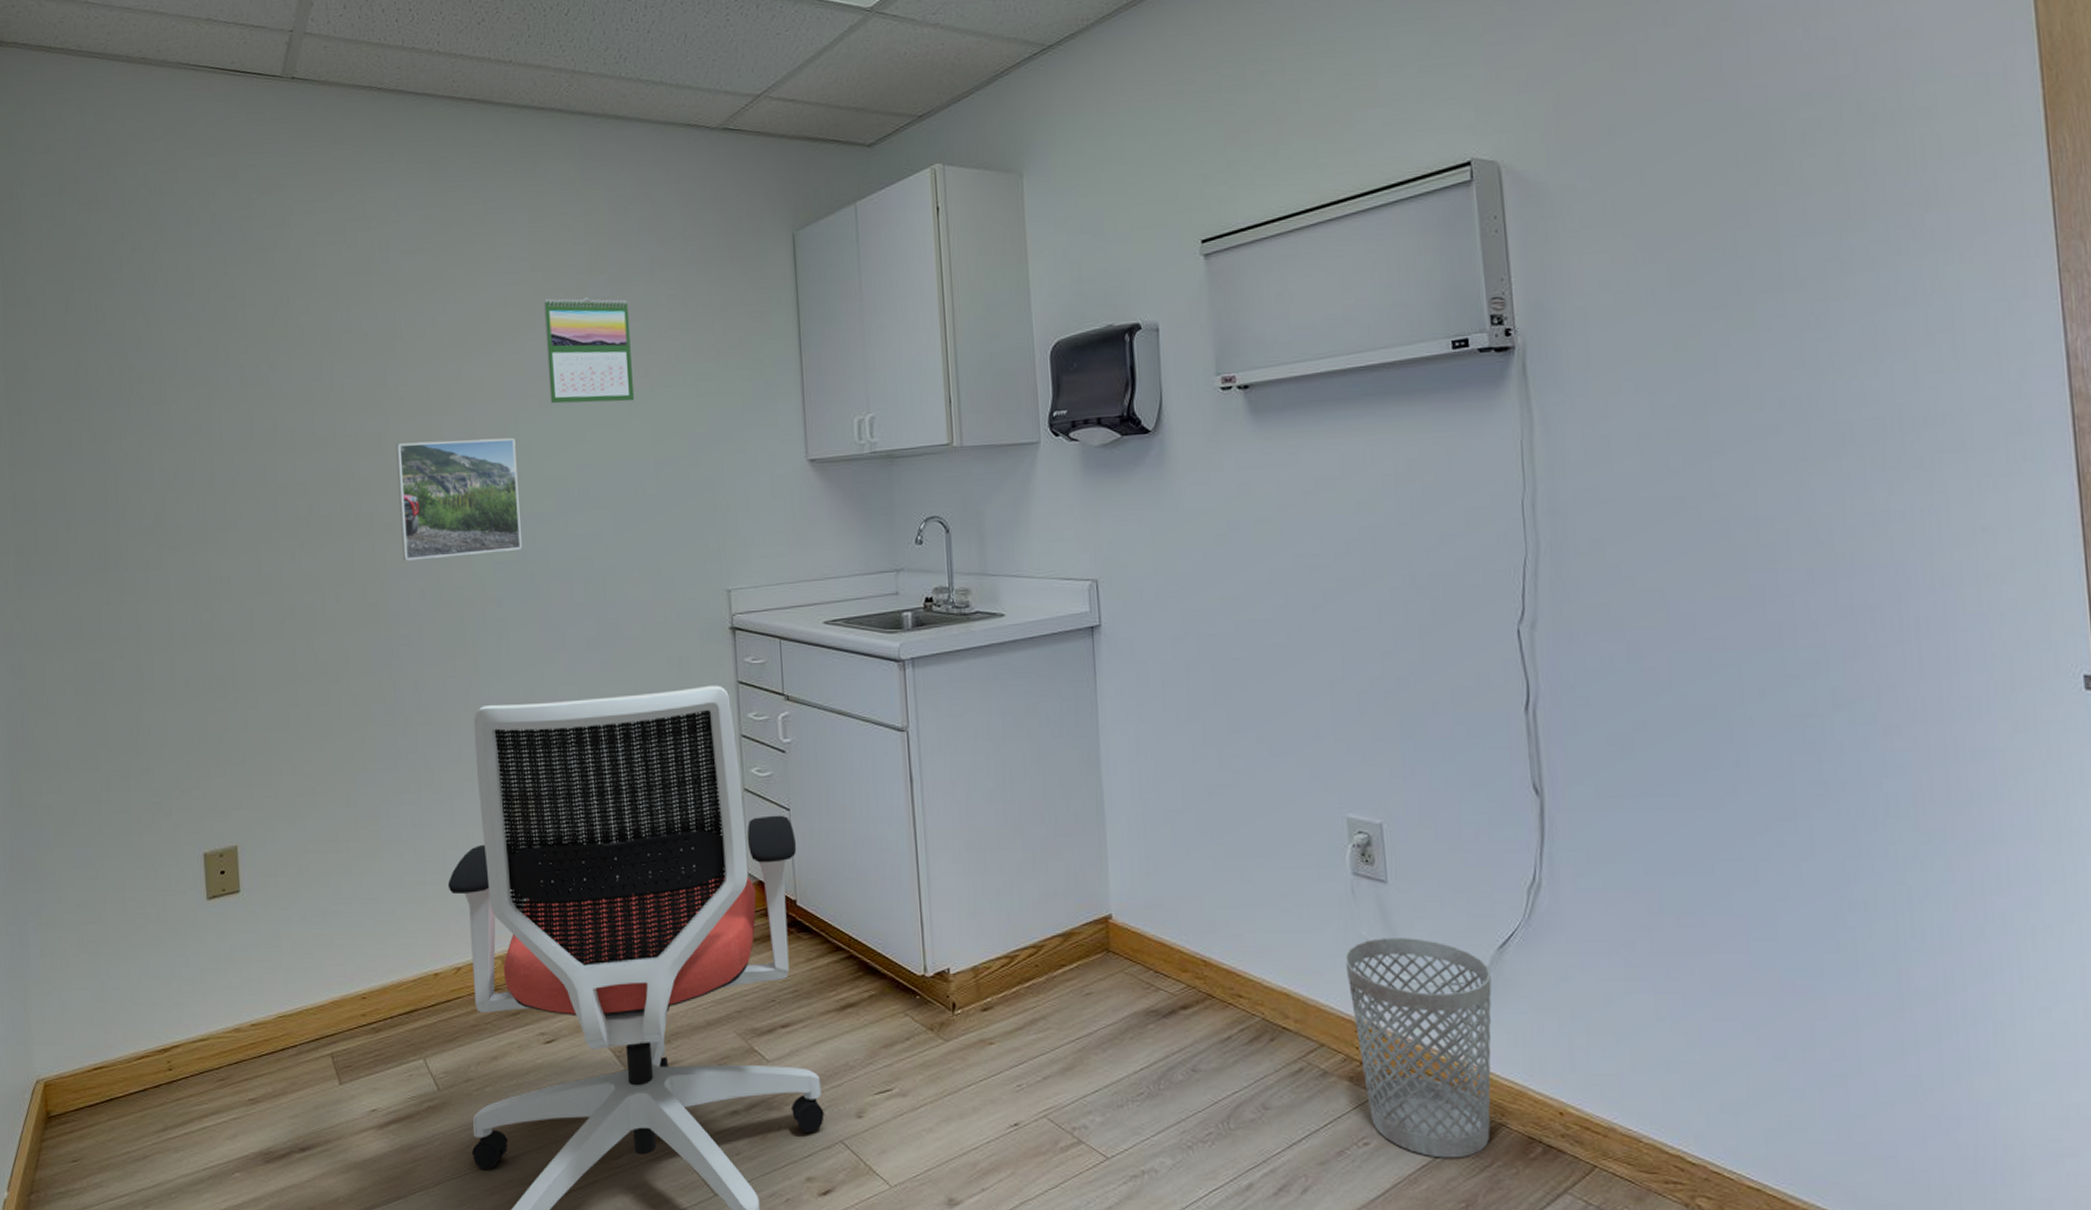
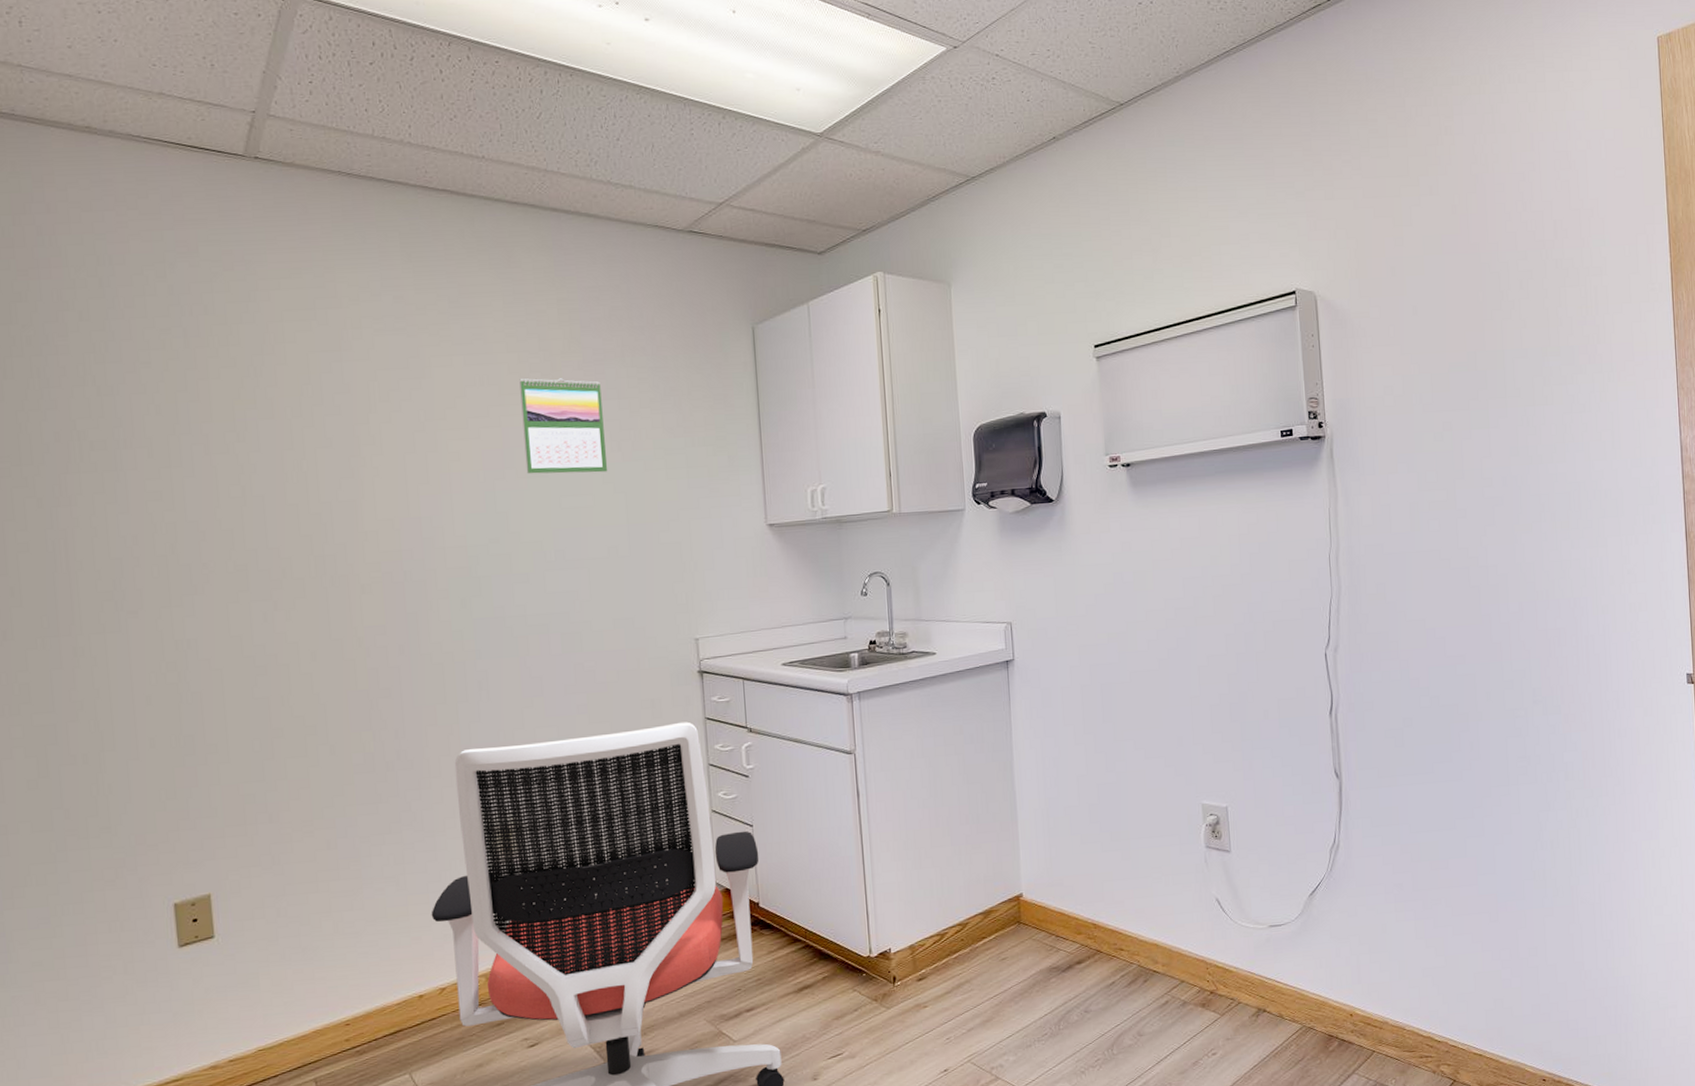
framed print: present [395,437,522,561] -> none [371,504,500,620]
wastebasket: present [1345,938,1492,1158] -> none [1199,893,1304,1058]

